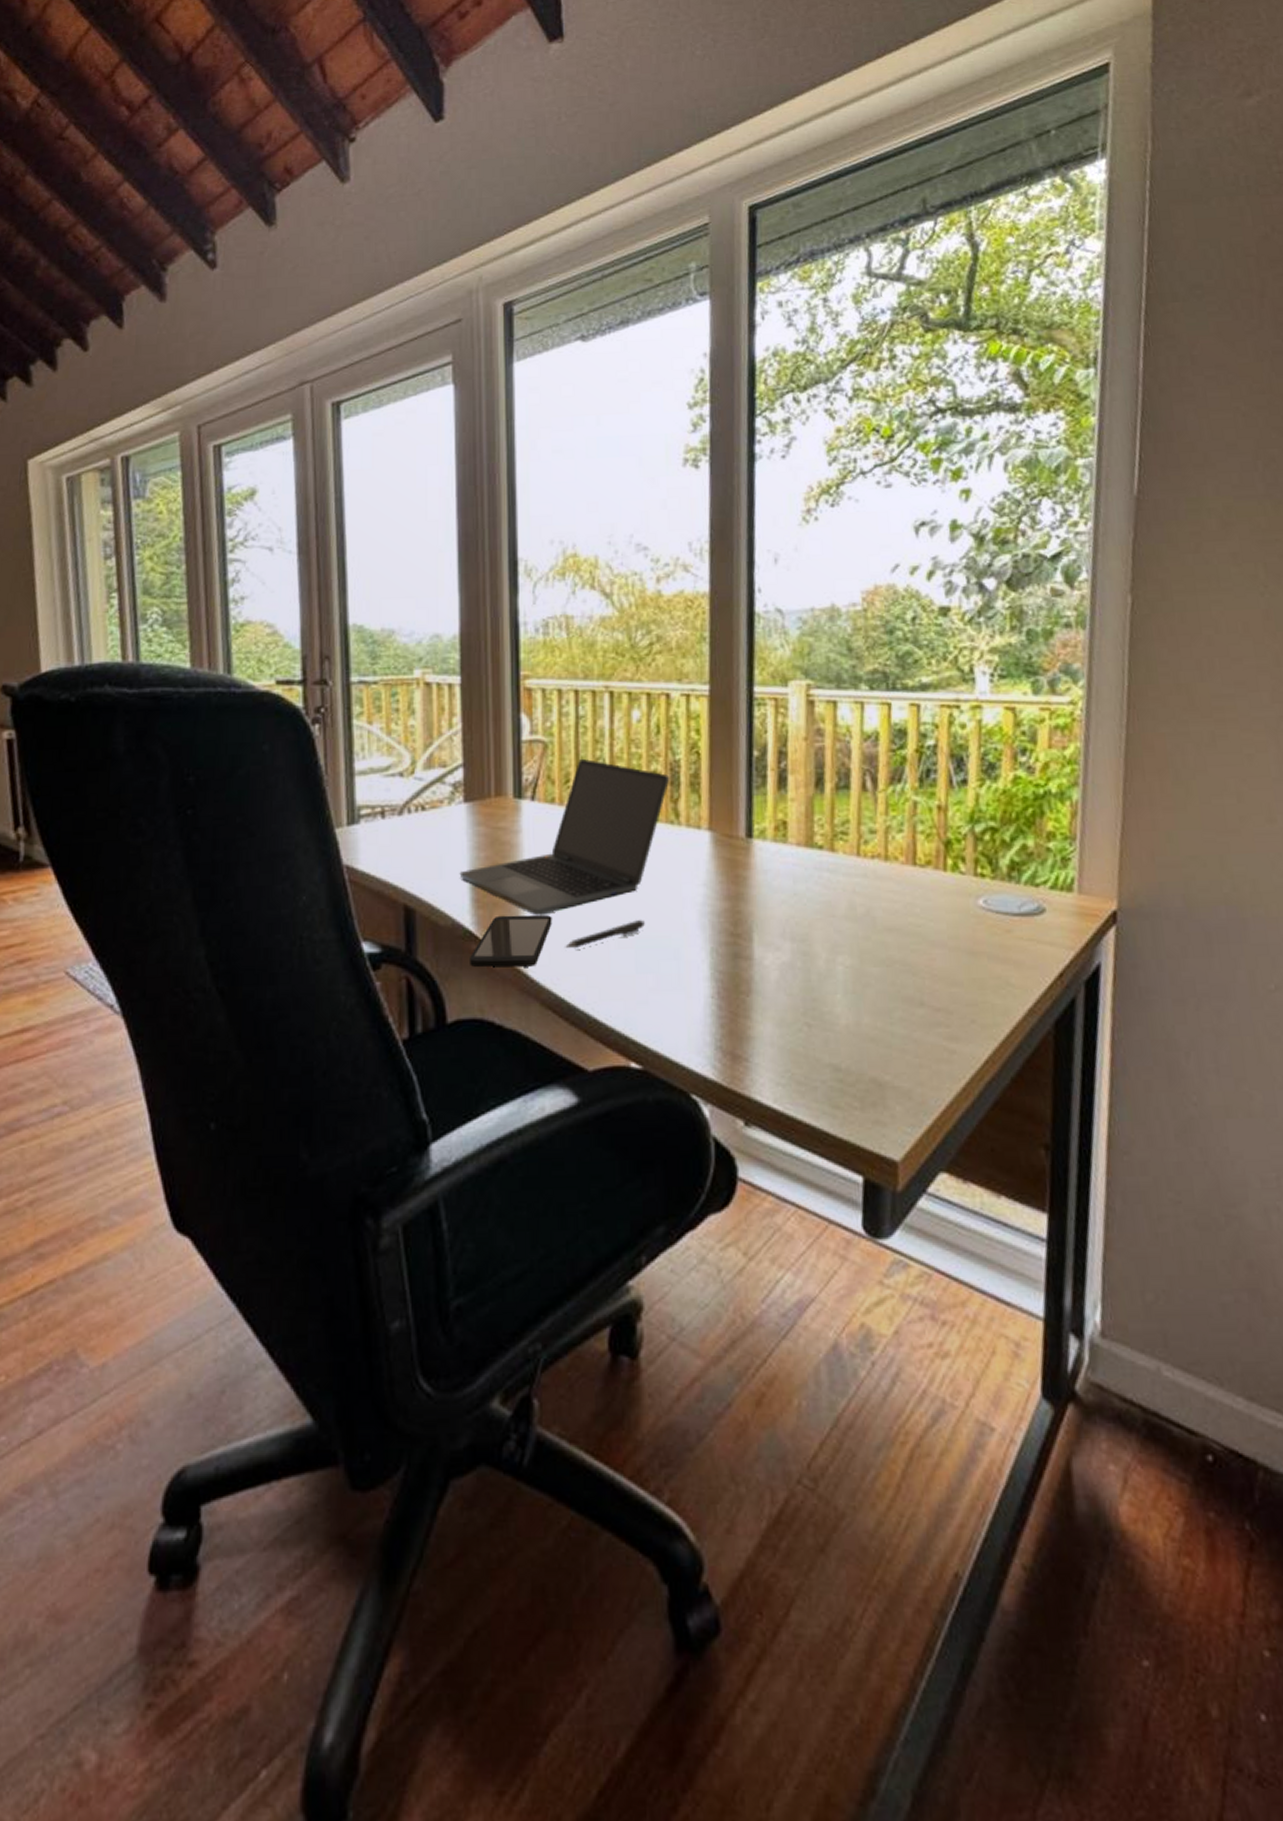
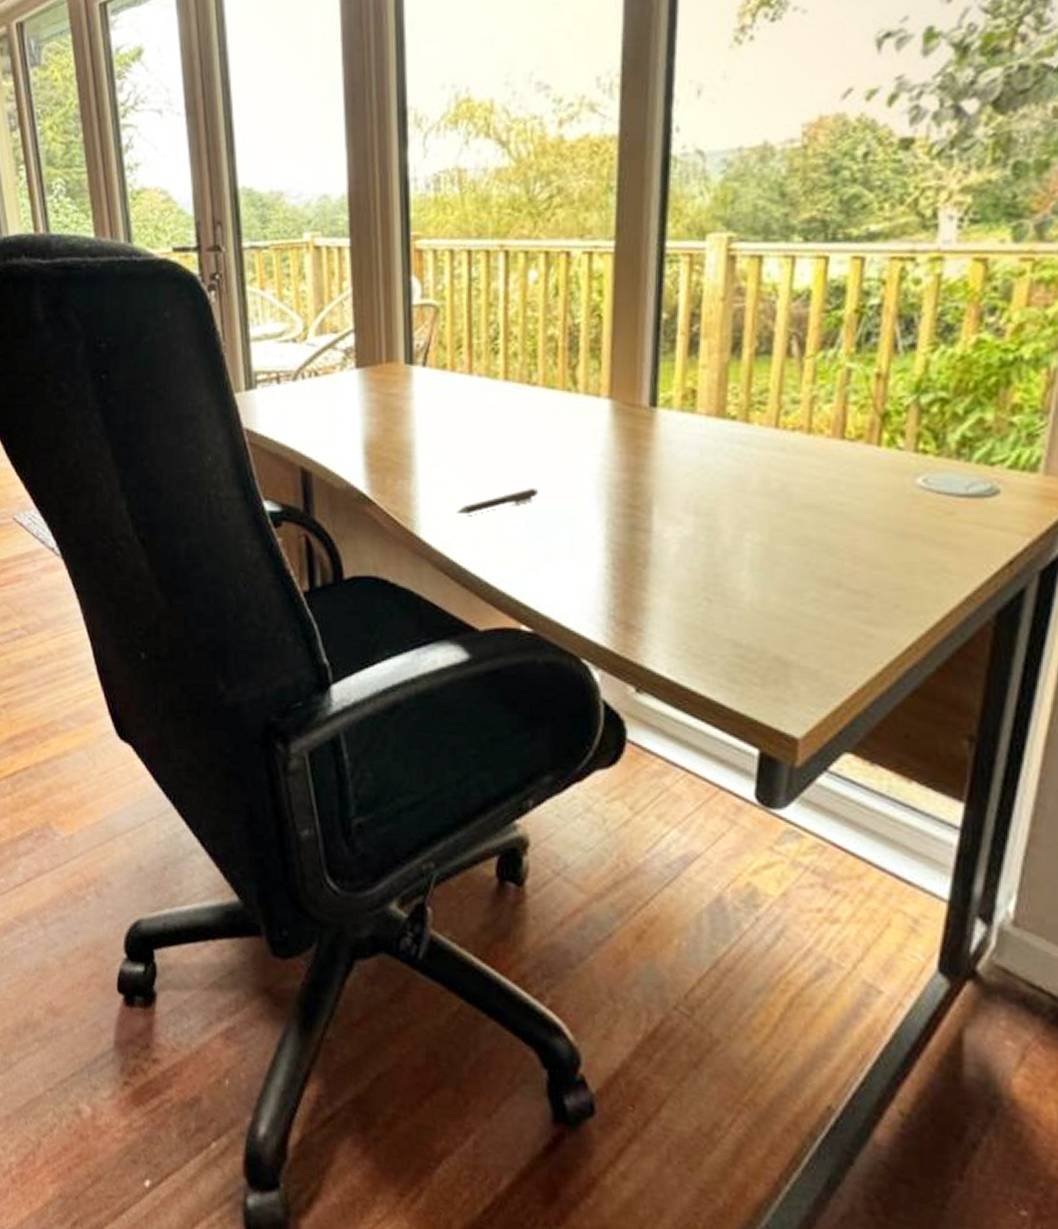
laptop: present [459,758,670,914] -> none [352,322,568,480]
phone: present [470,914,552,968] -> none [364,480,444,530]

